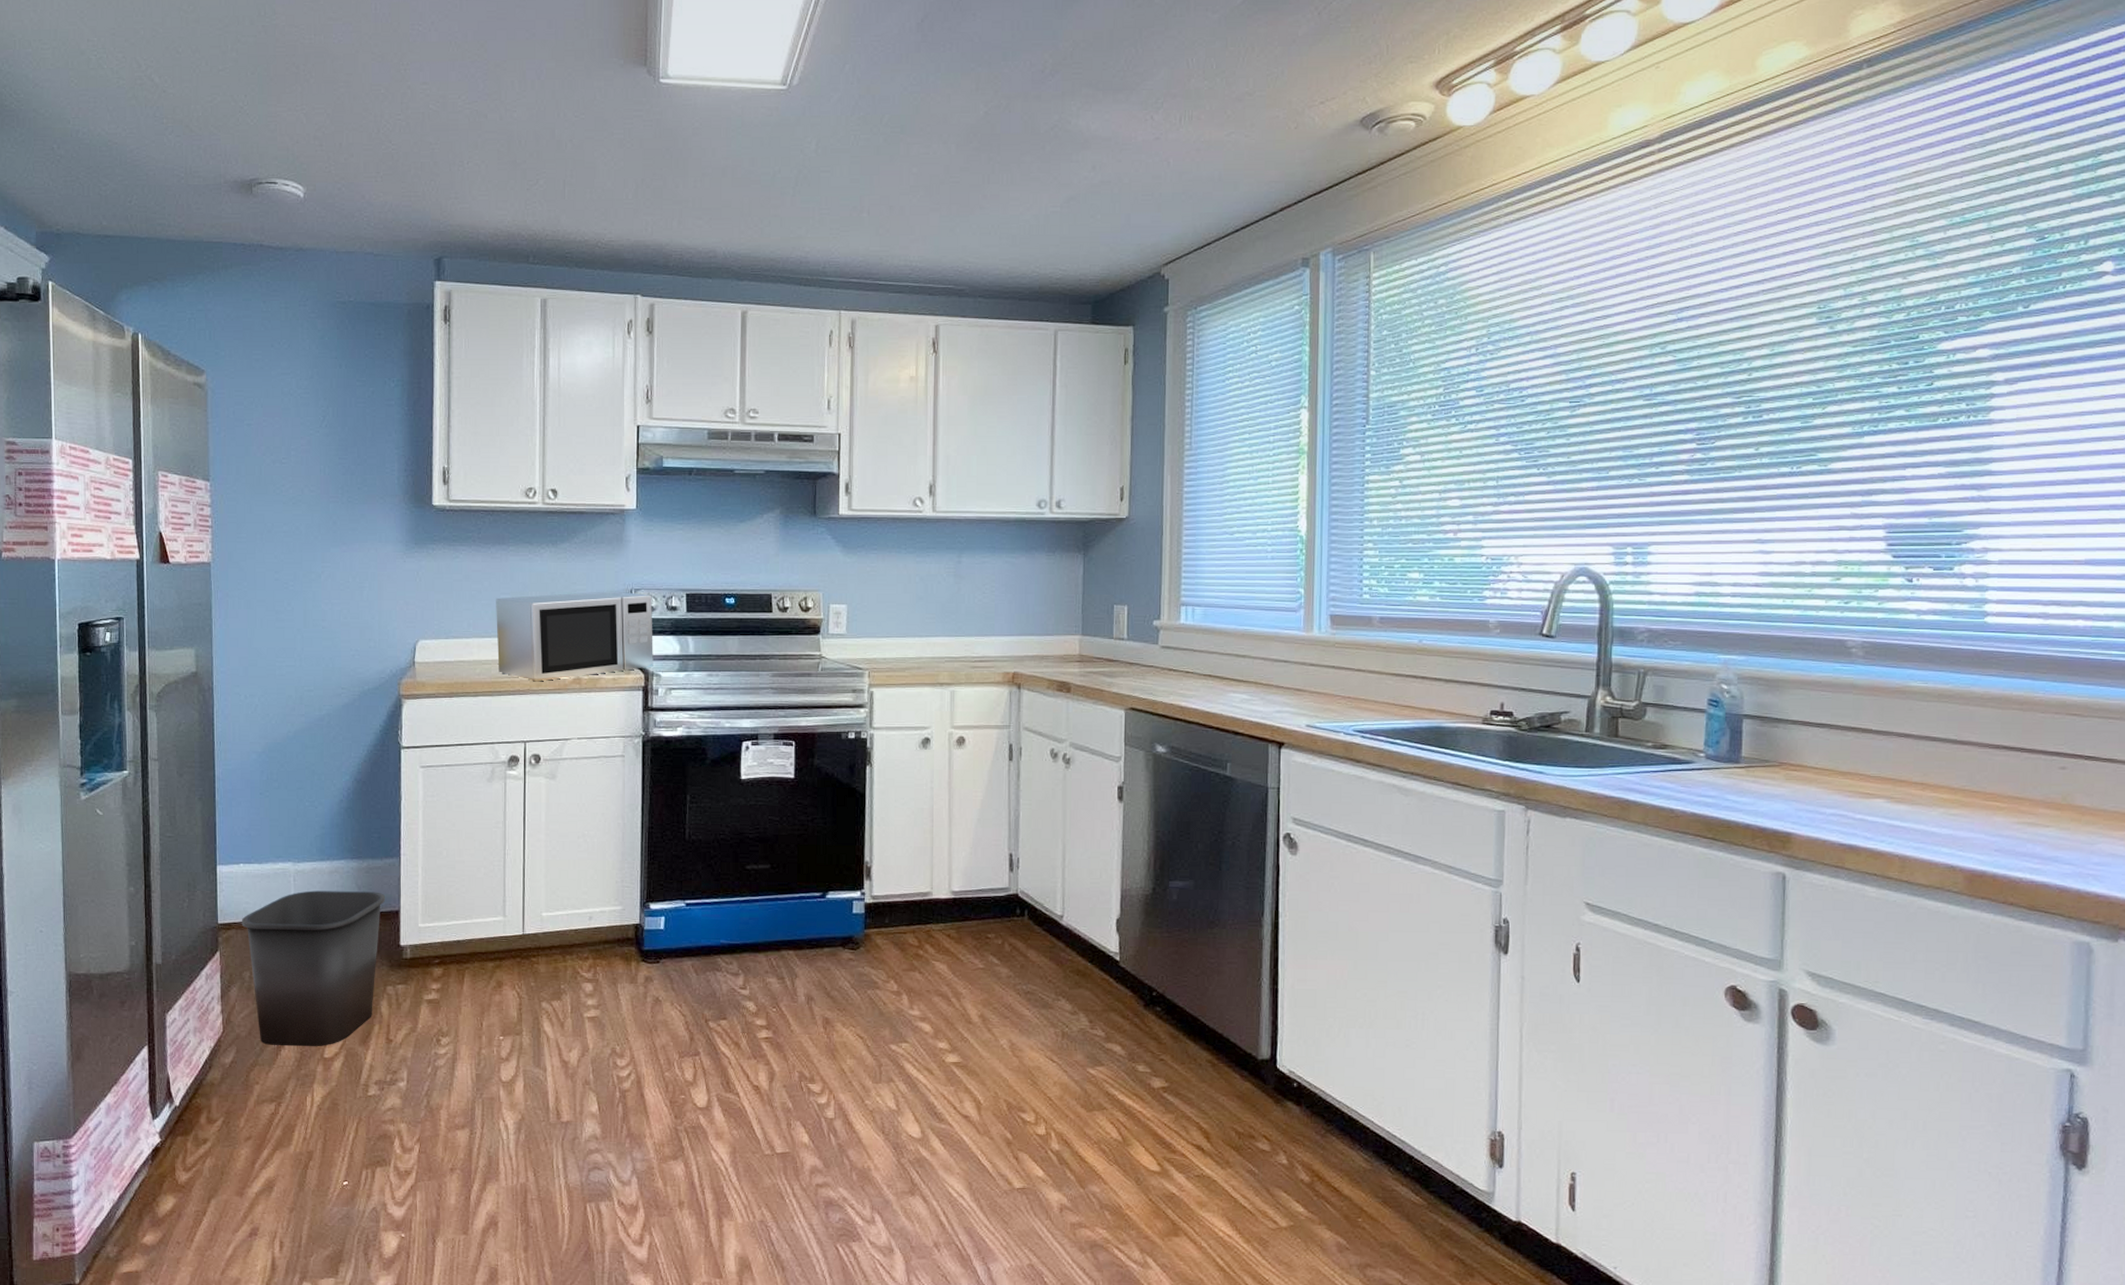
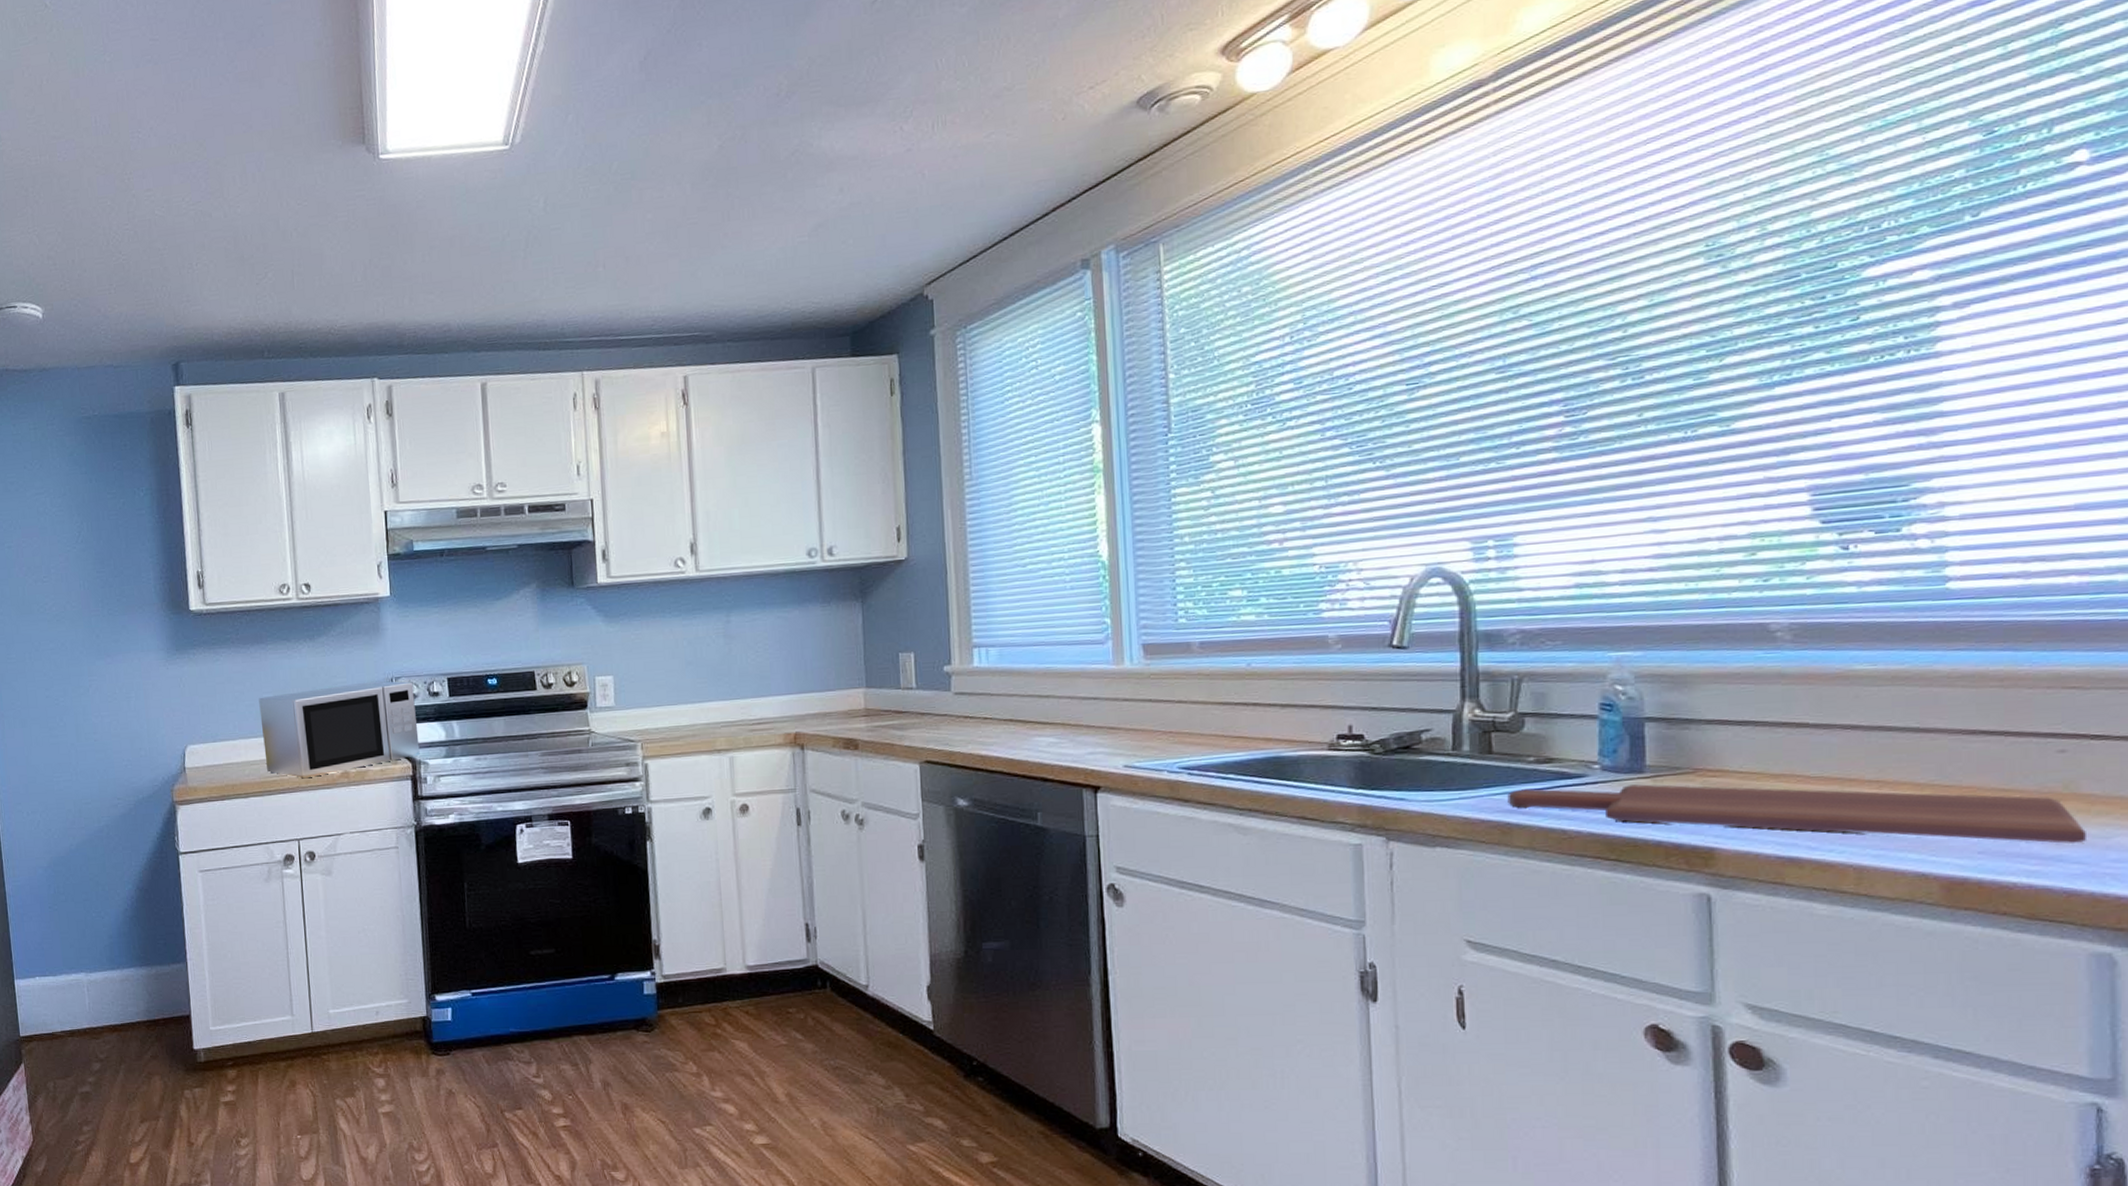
waste bin: present [241,890,386,1046] -> none [41,997,176,1152]
cutting board: none [1628,771,2077,847] -> present [1507,784,2086,844]

